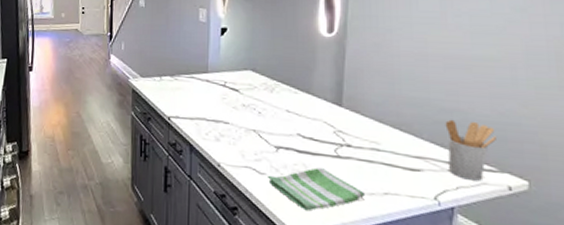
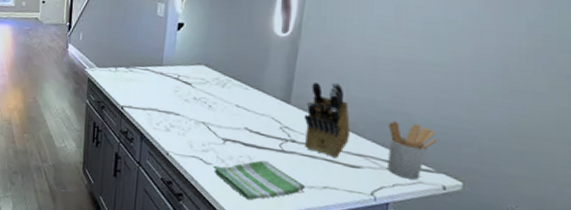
knife block: none [357,81,406,161] -> present [303,82,350,158]

